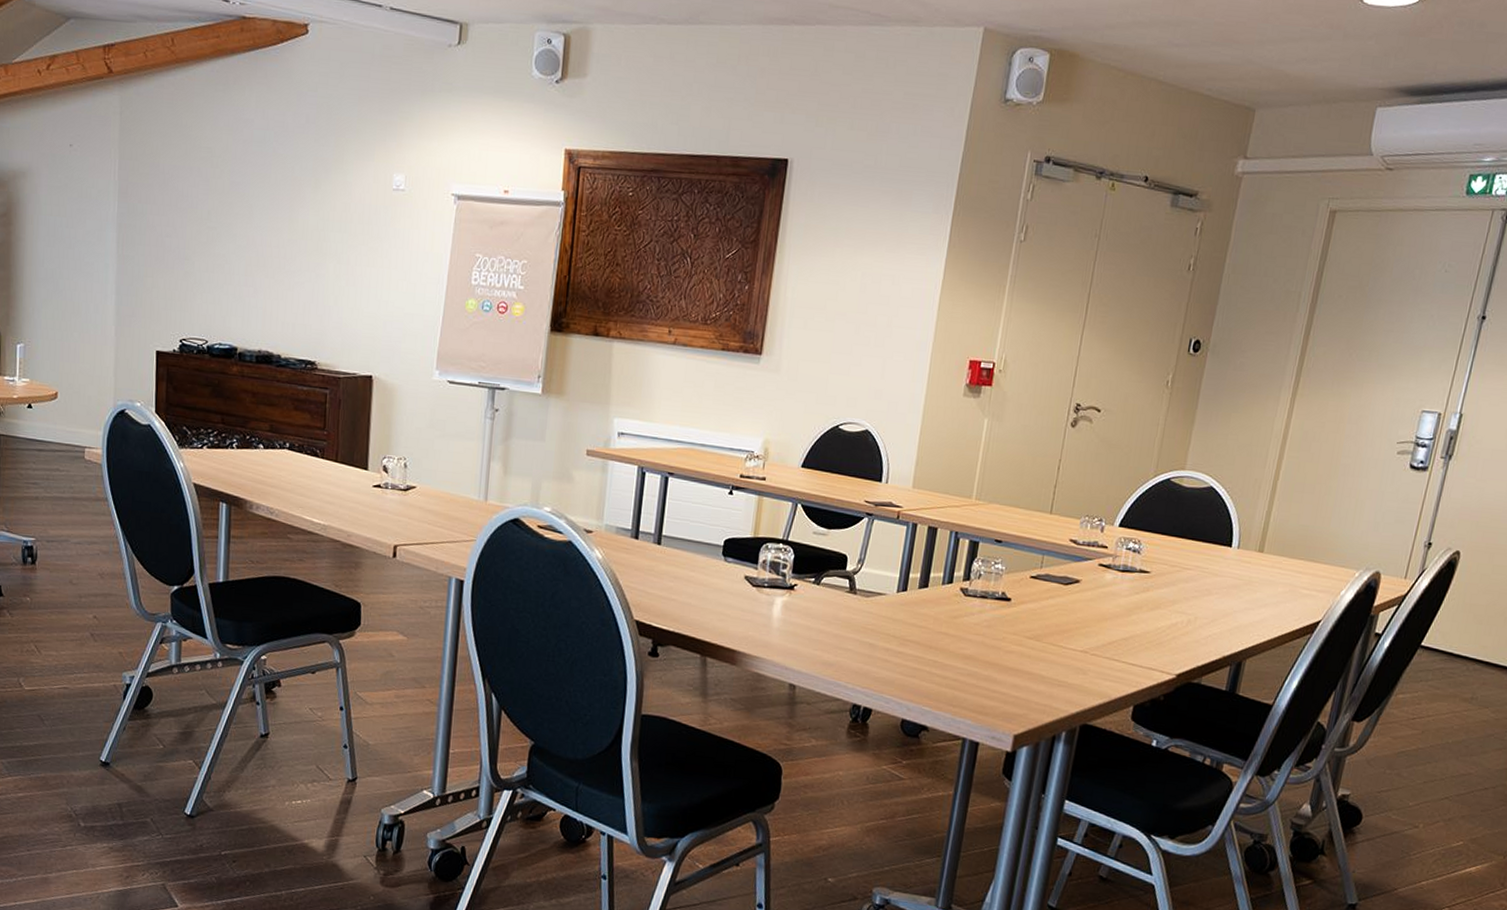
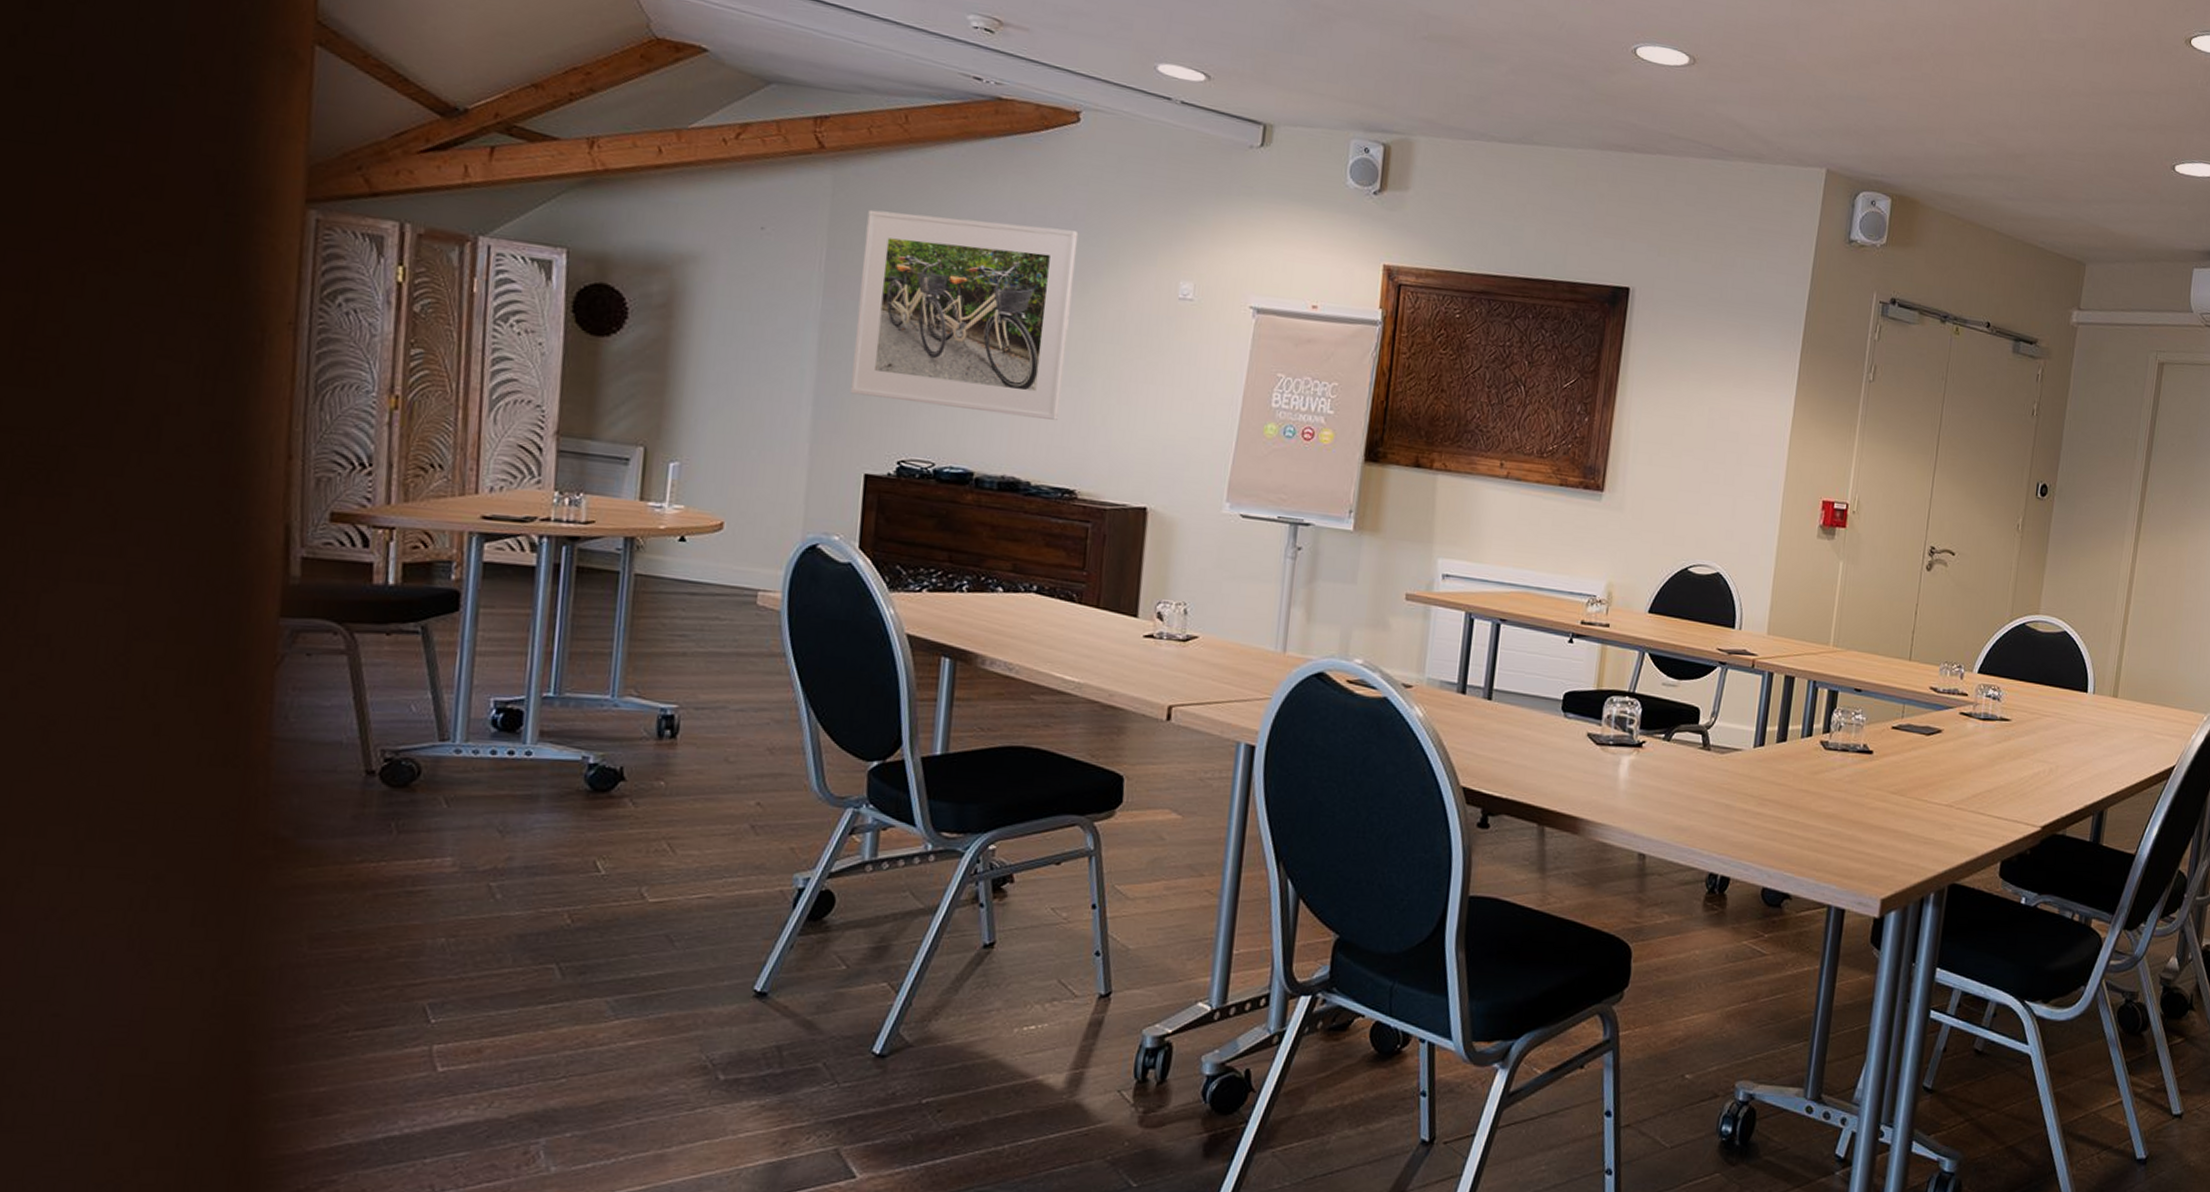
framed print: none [142,124,311,301] -> present [850,209,1079,420]

